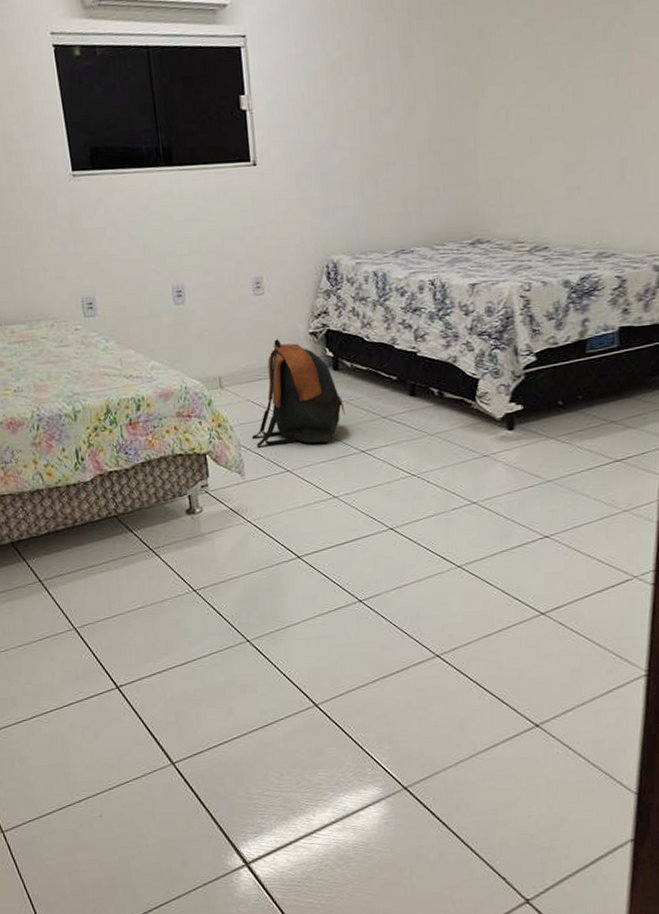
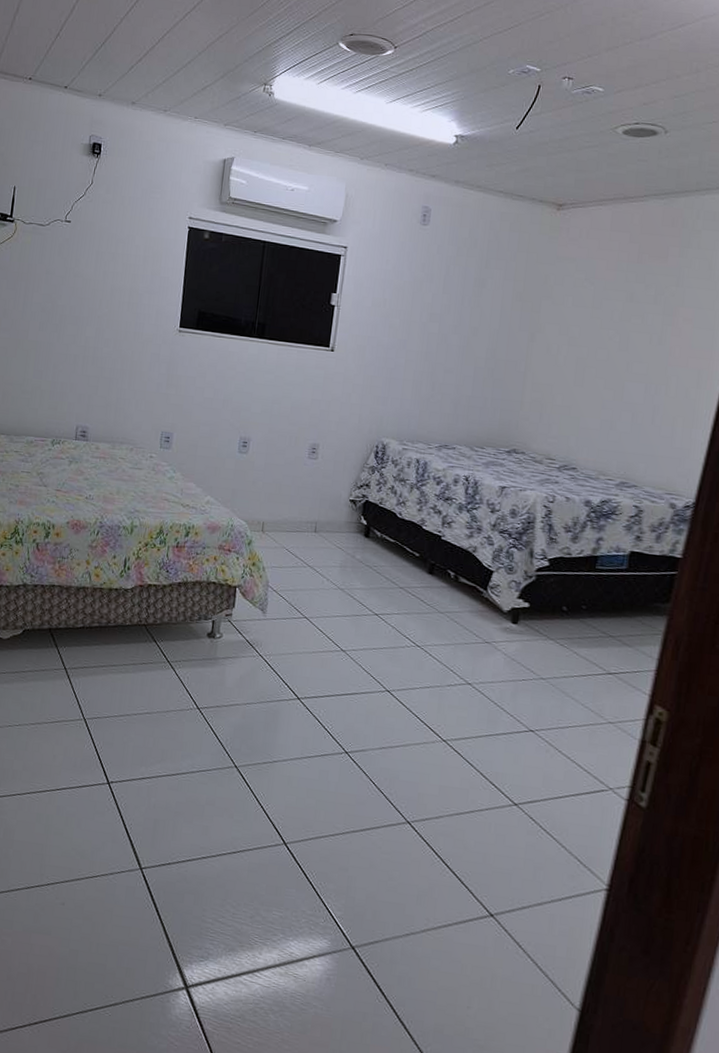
backpack: present [251,339,345,448] -> none [279,499,368,600]

